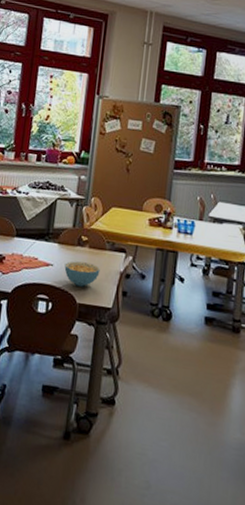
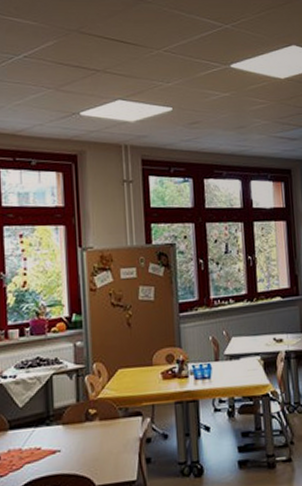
cereal bowl: present [64,261,100,287] -> none [74,437,117,467]

